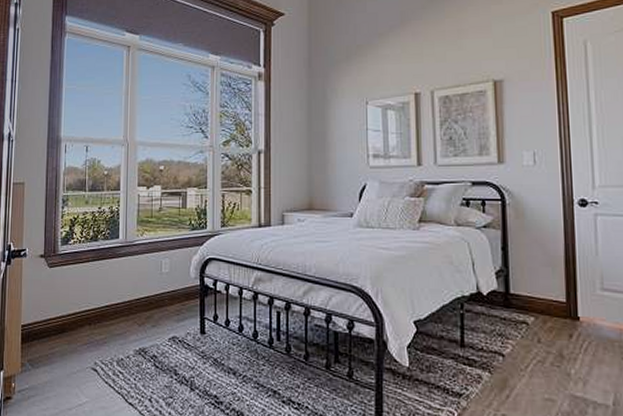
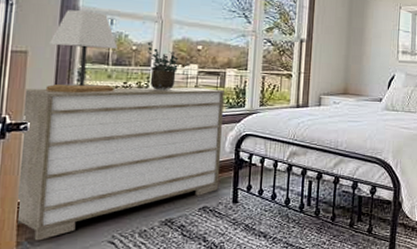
dresser: none [21,209,187,363] -> present [18,87,224,241]
lamp: none [38,140,92,220] -> present [45,10,118,94]
potted plant: none [116,166,145,214] -> present [147,42,179,91]

